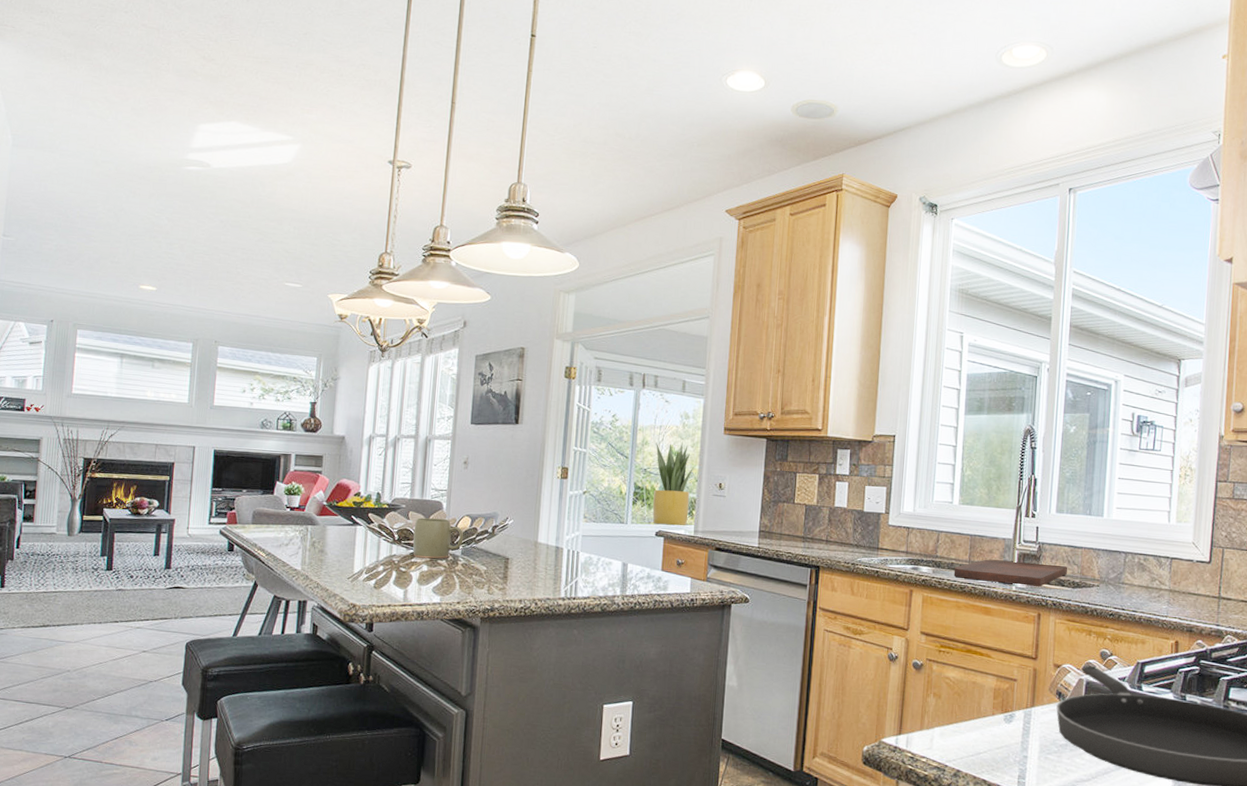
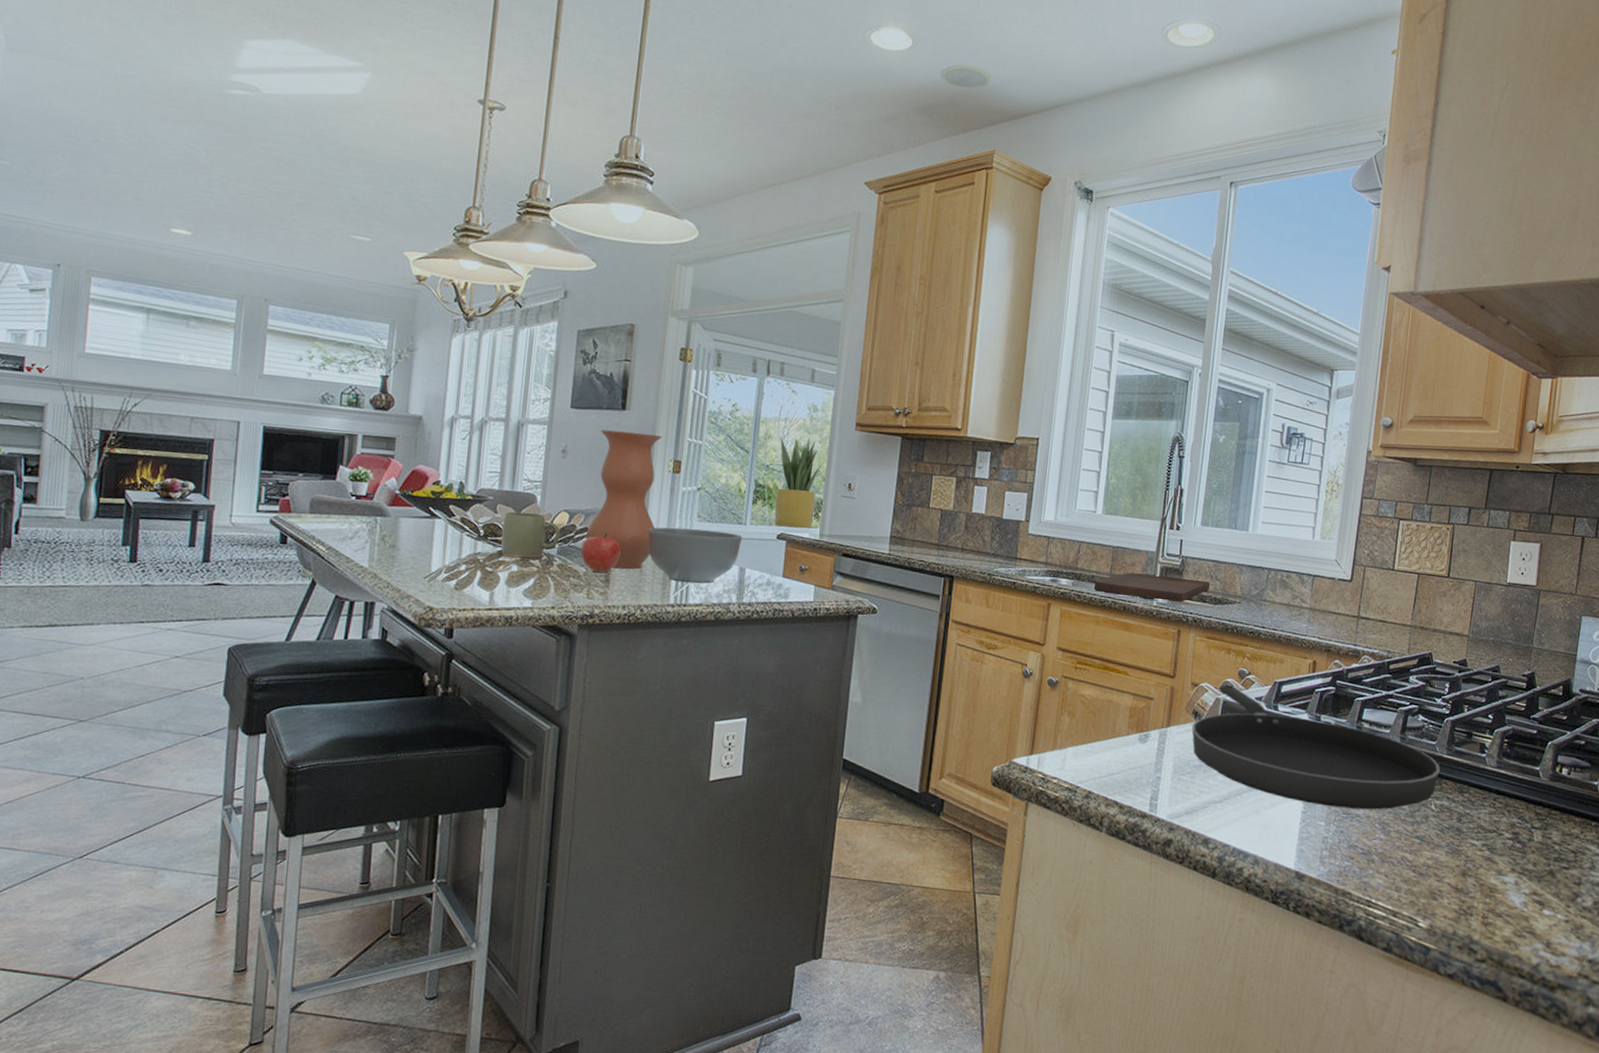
fruit: none [482,534,517,571] -> present [581,532,622,573]
vase: none [486,442,551,567] -> present [586,429,663,570]
bowl: none [540,528,625,578] -> present [647,527,743,584]

